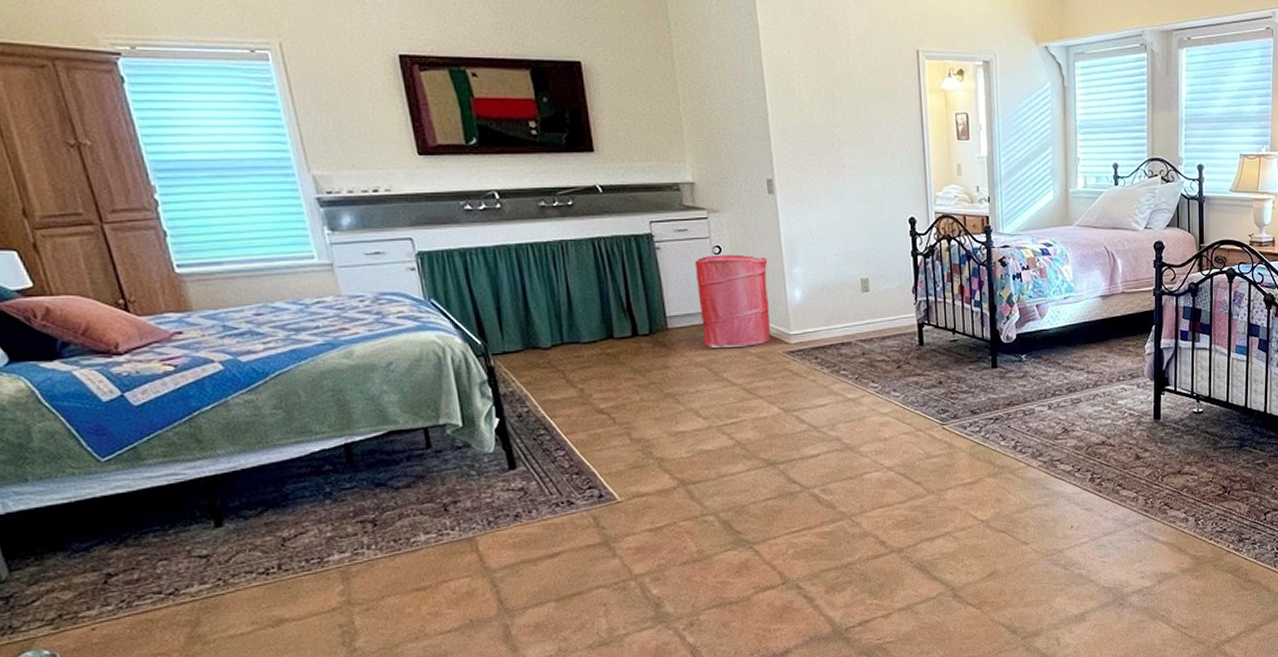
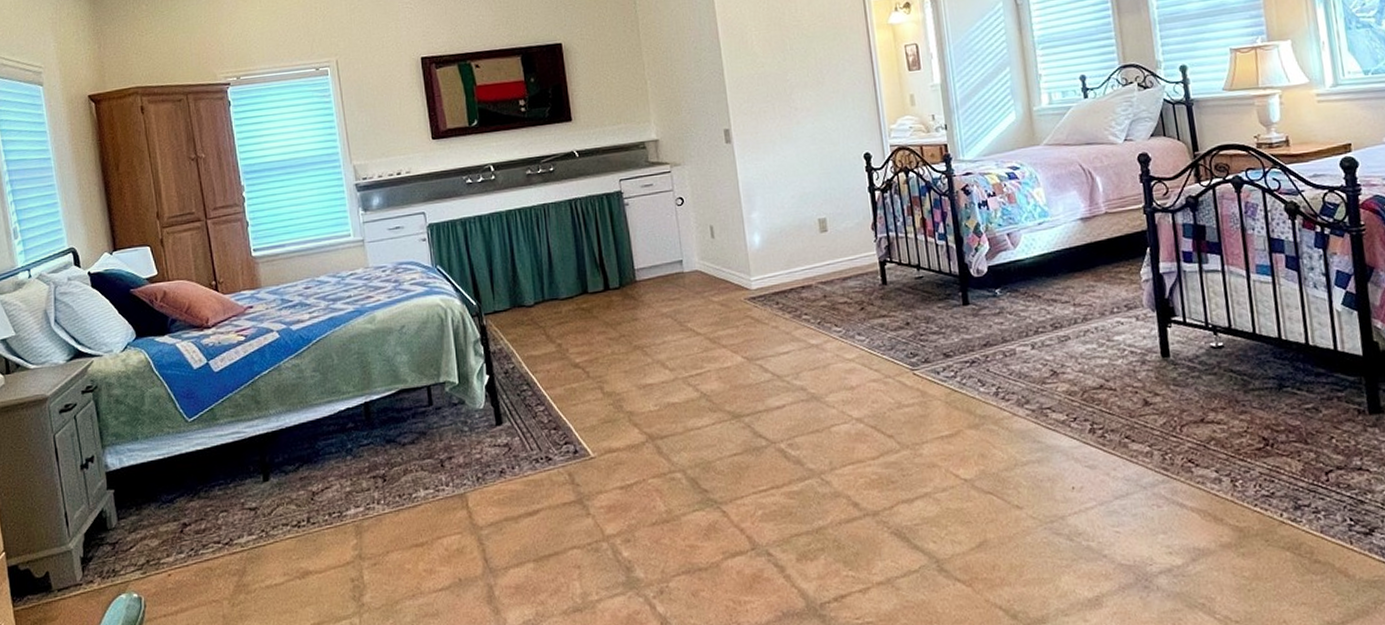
laundry hamper: present [694,254,771,348] -> none [659,204,732,298]

